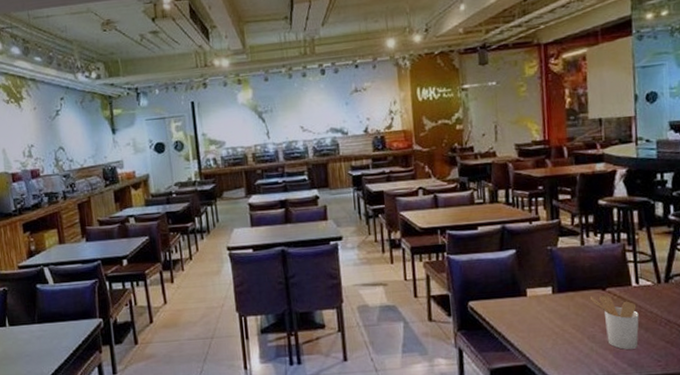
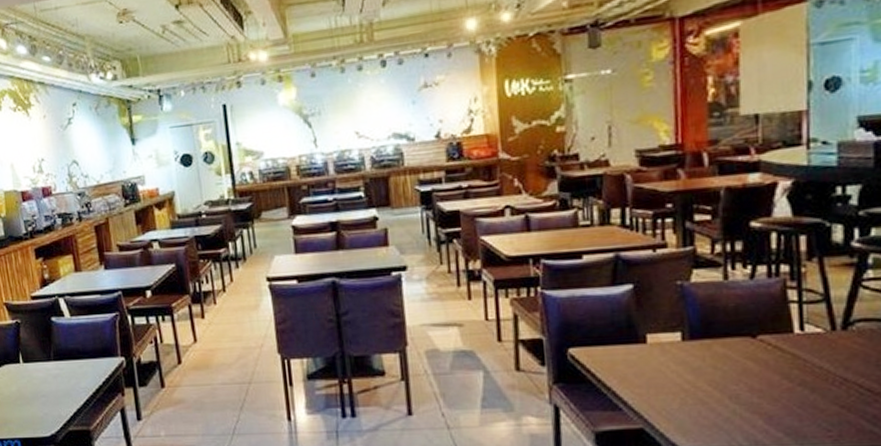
utensil holder: present [590,295,639,350] -> none [735,344,803,414]

